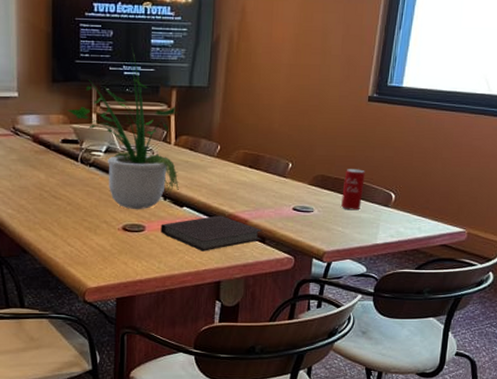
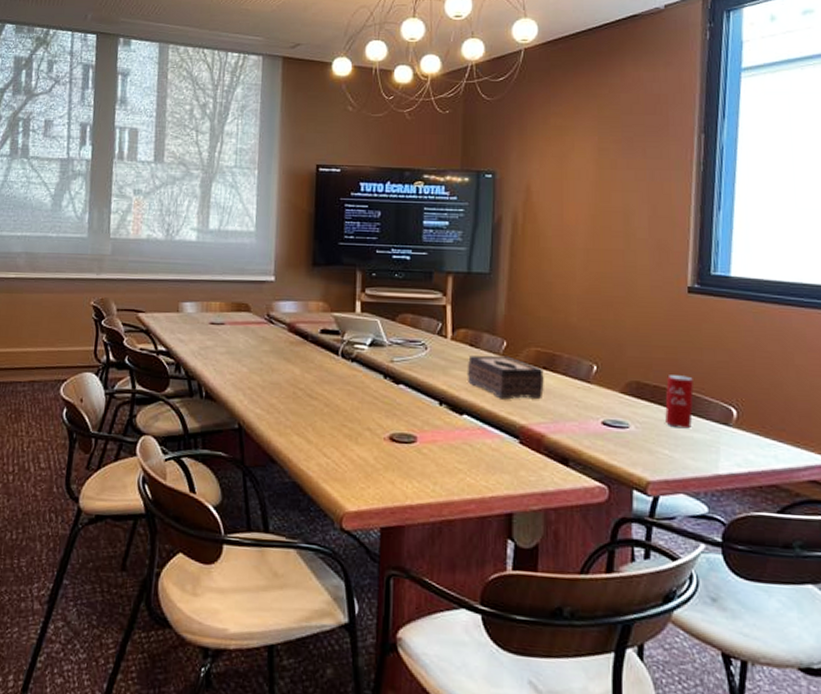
potted plant: present [66,44,179,210] -> none [327,226,457,416]
notebook: present [161,215,263,251] -> none [436,427,565,473]
tissue box: none [187,157,249,193] -> present [467,355,544,399]

